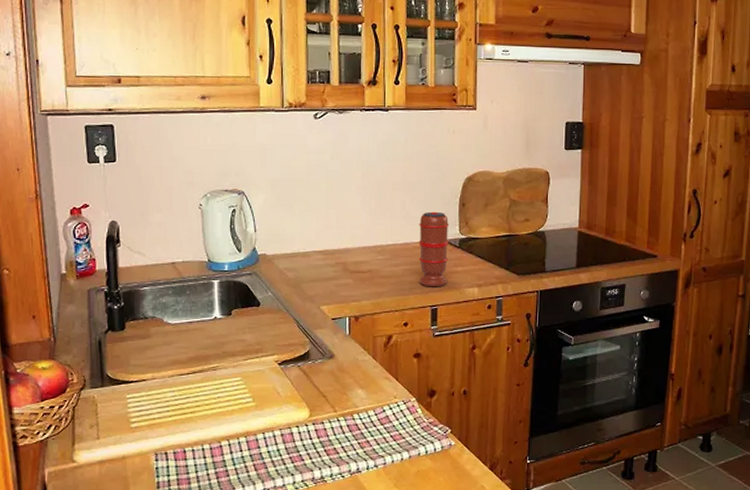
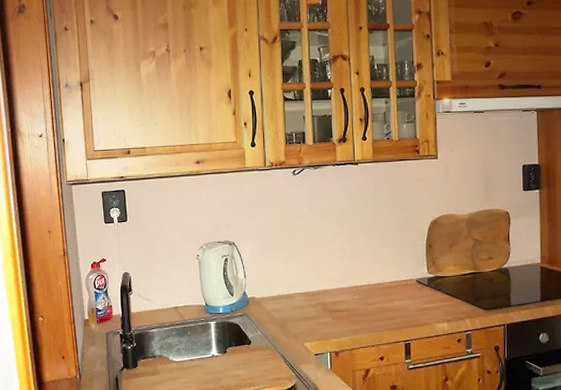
spice grinder: present [418,211,450,287] -> none [390,253,419,323]

